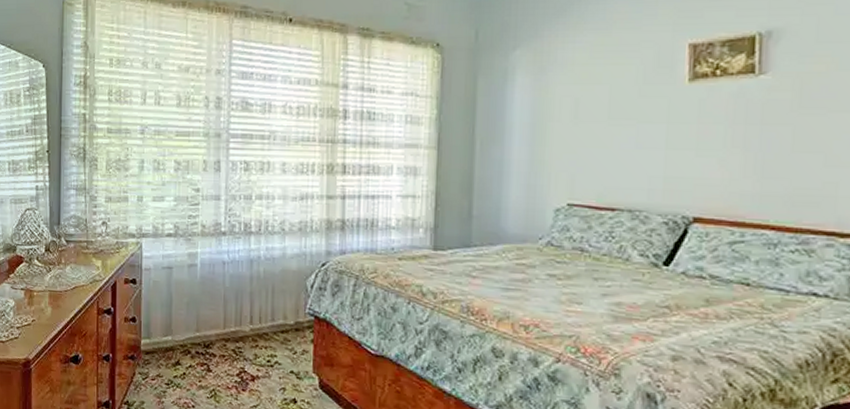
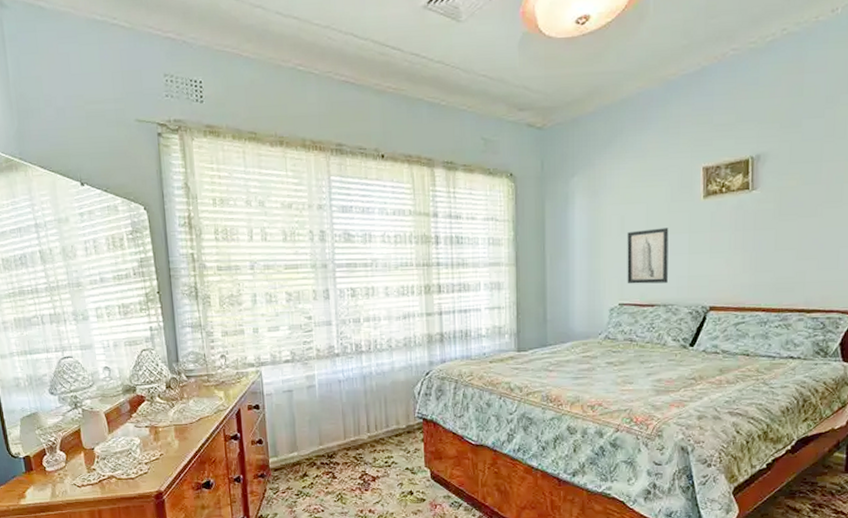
wall art: none [579,115,639,183] -> present [627,228,669,284]

